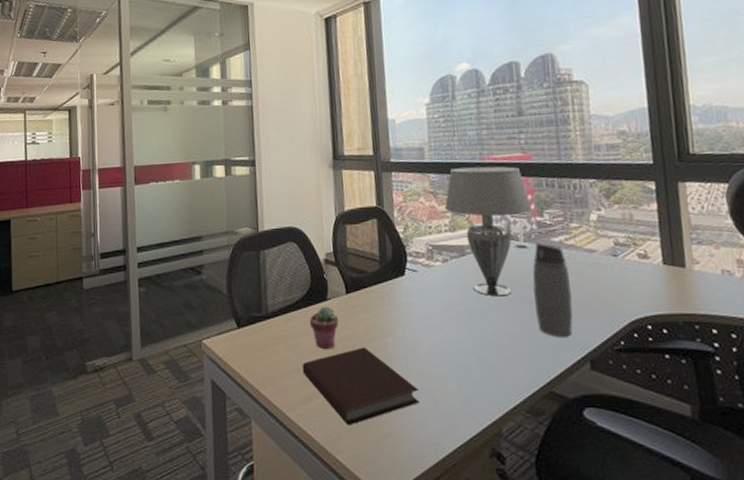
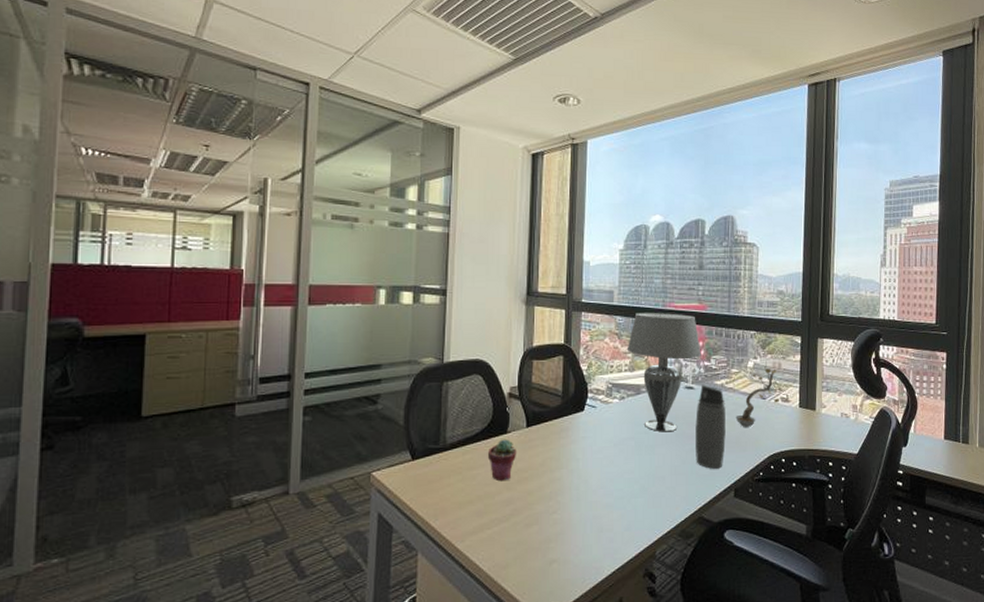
notebook: present [302,347,420,426] -> none [476,478,586,554]
plant: none [581,212,636,289] -> present [735,361,779,427]

